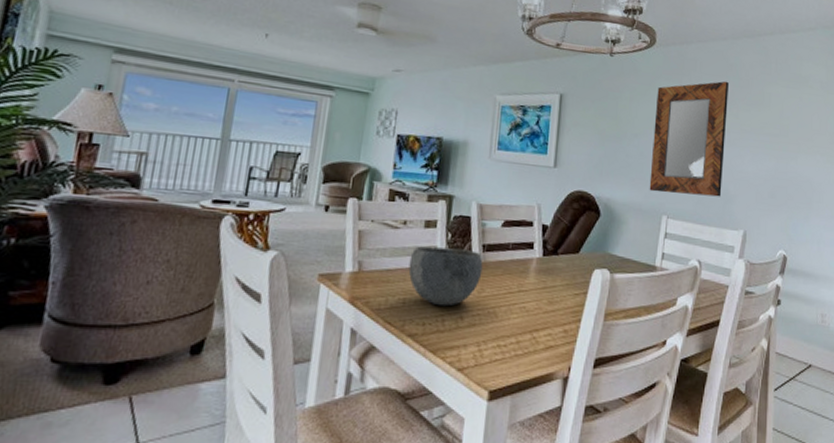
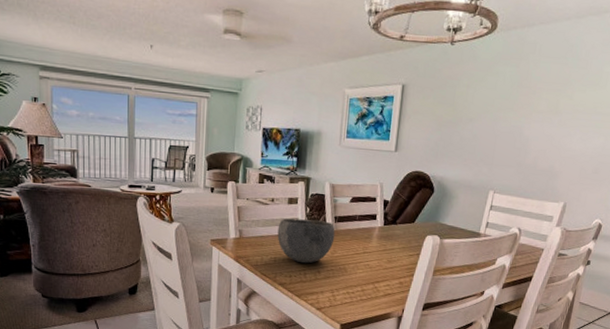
home mirror: present [649,81,729,197] -> none [479,62,567,174]

